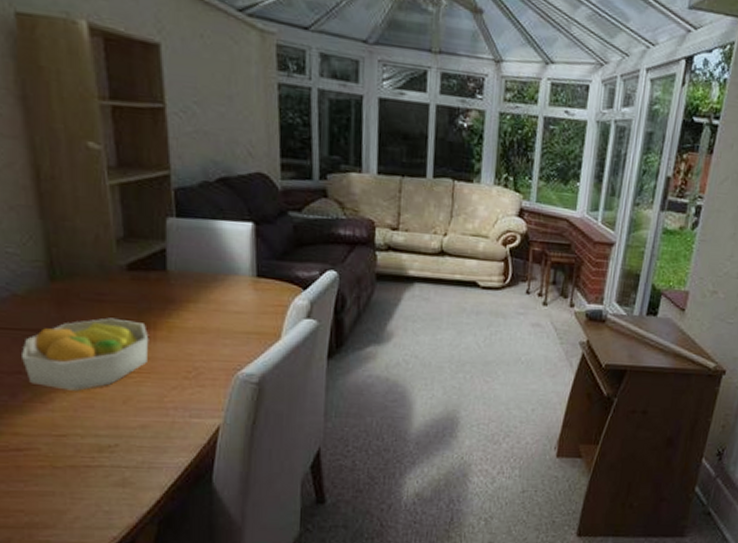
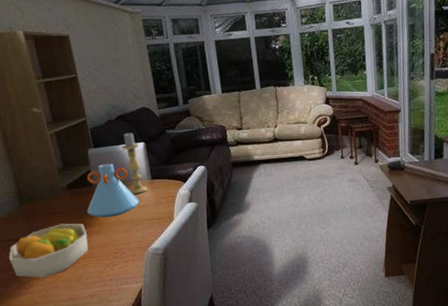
vase: none [153,242,234,321] -> present [86,163,140,218]
candle holder: none [219,204,250,294] -> present [122,132,148,194]

